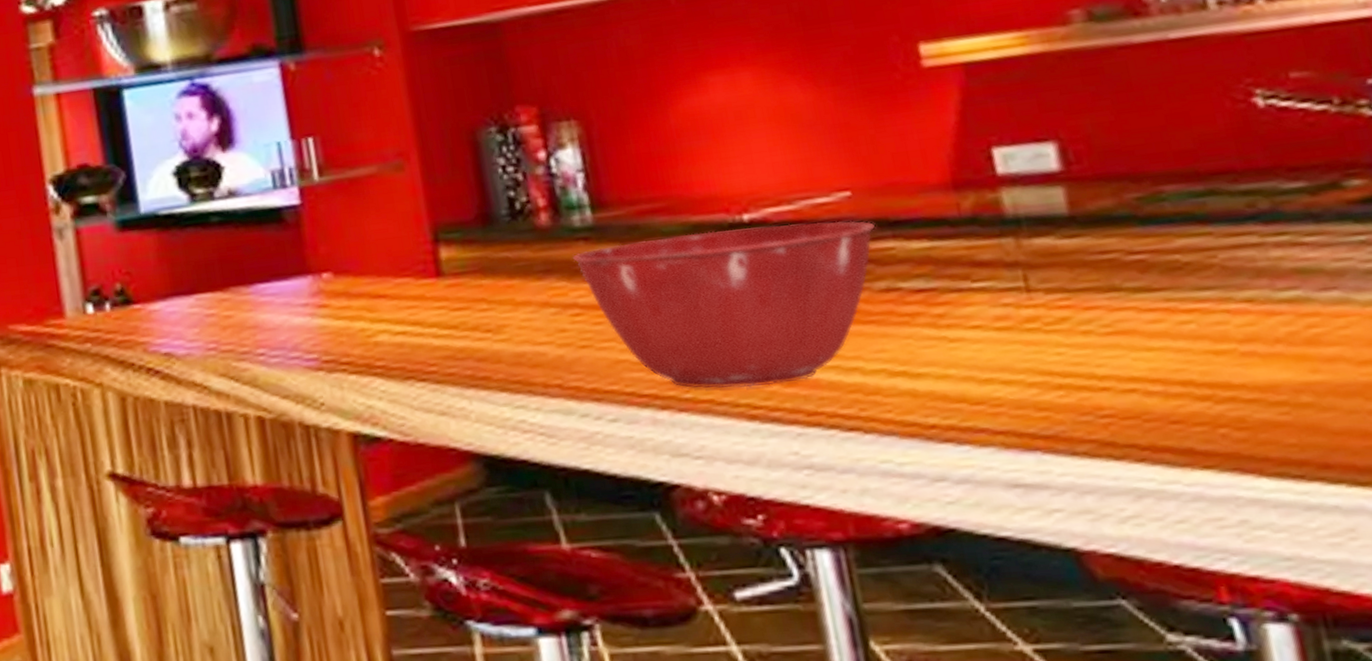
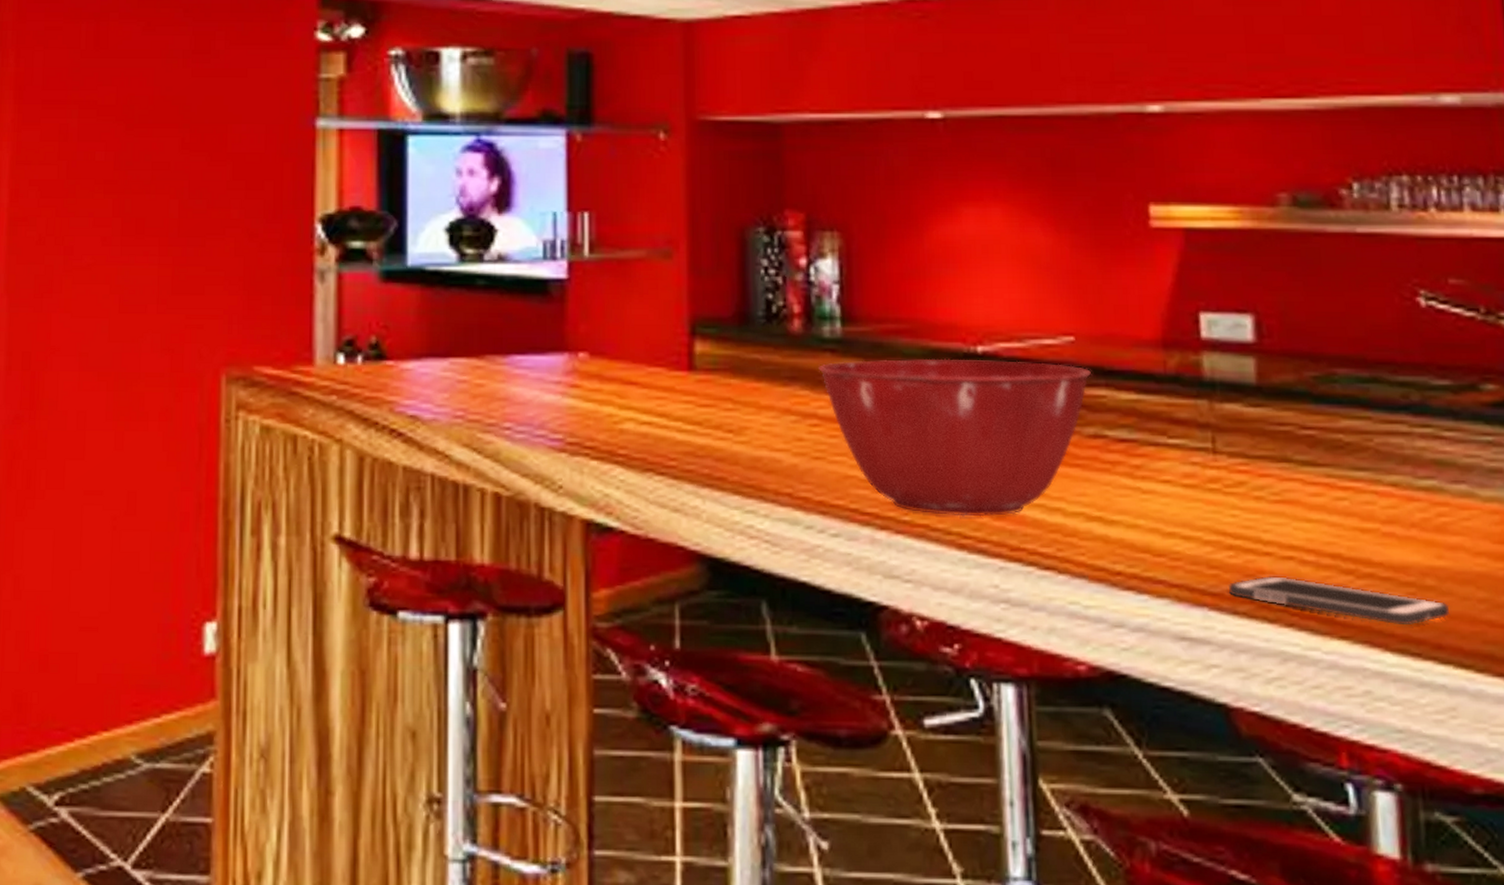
cell phone: none [1063,410,1336,449] -> present [1229,576,1450,626]

